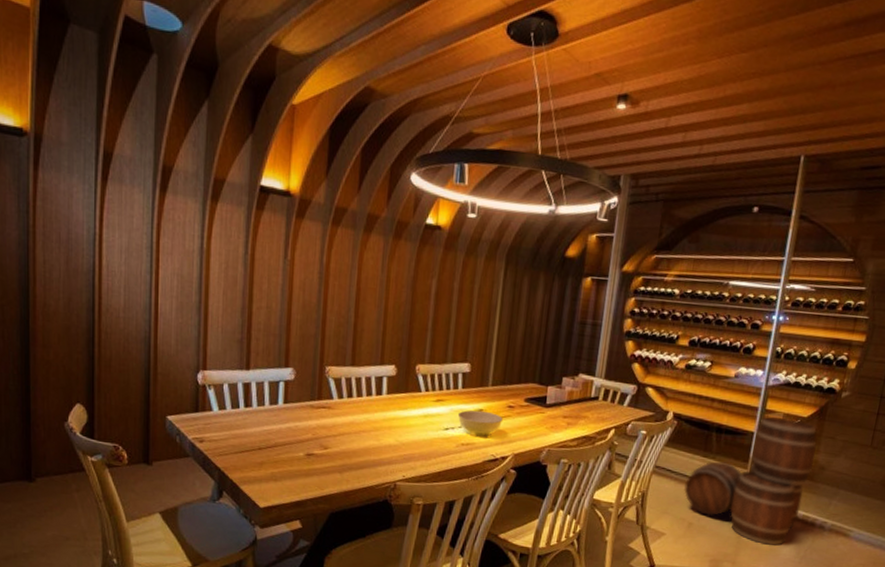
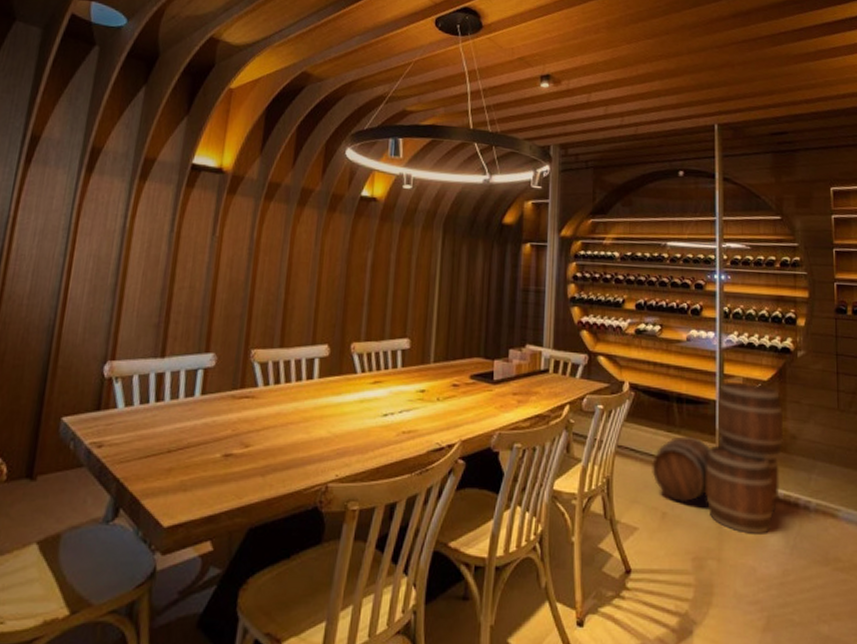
bowl: present [458,410,503,437] -> none [398,391,447,422]

